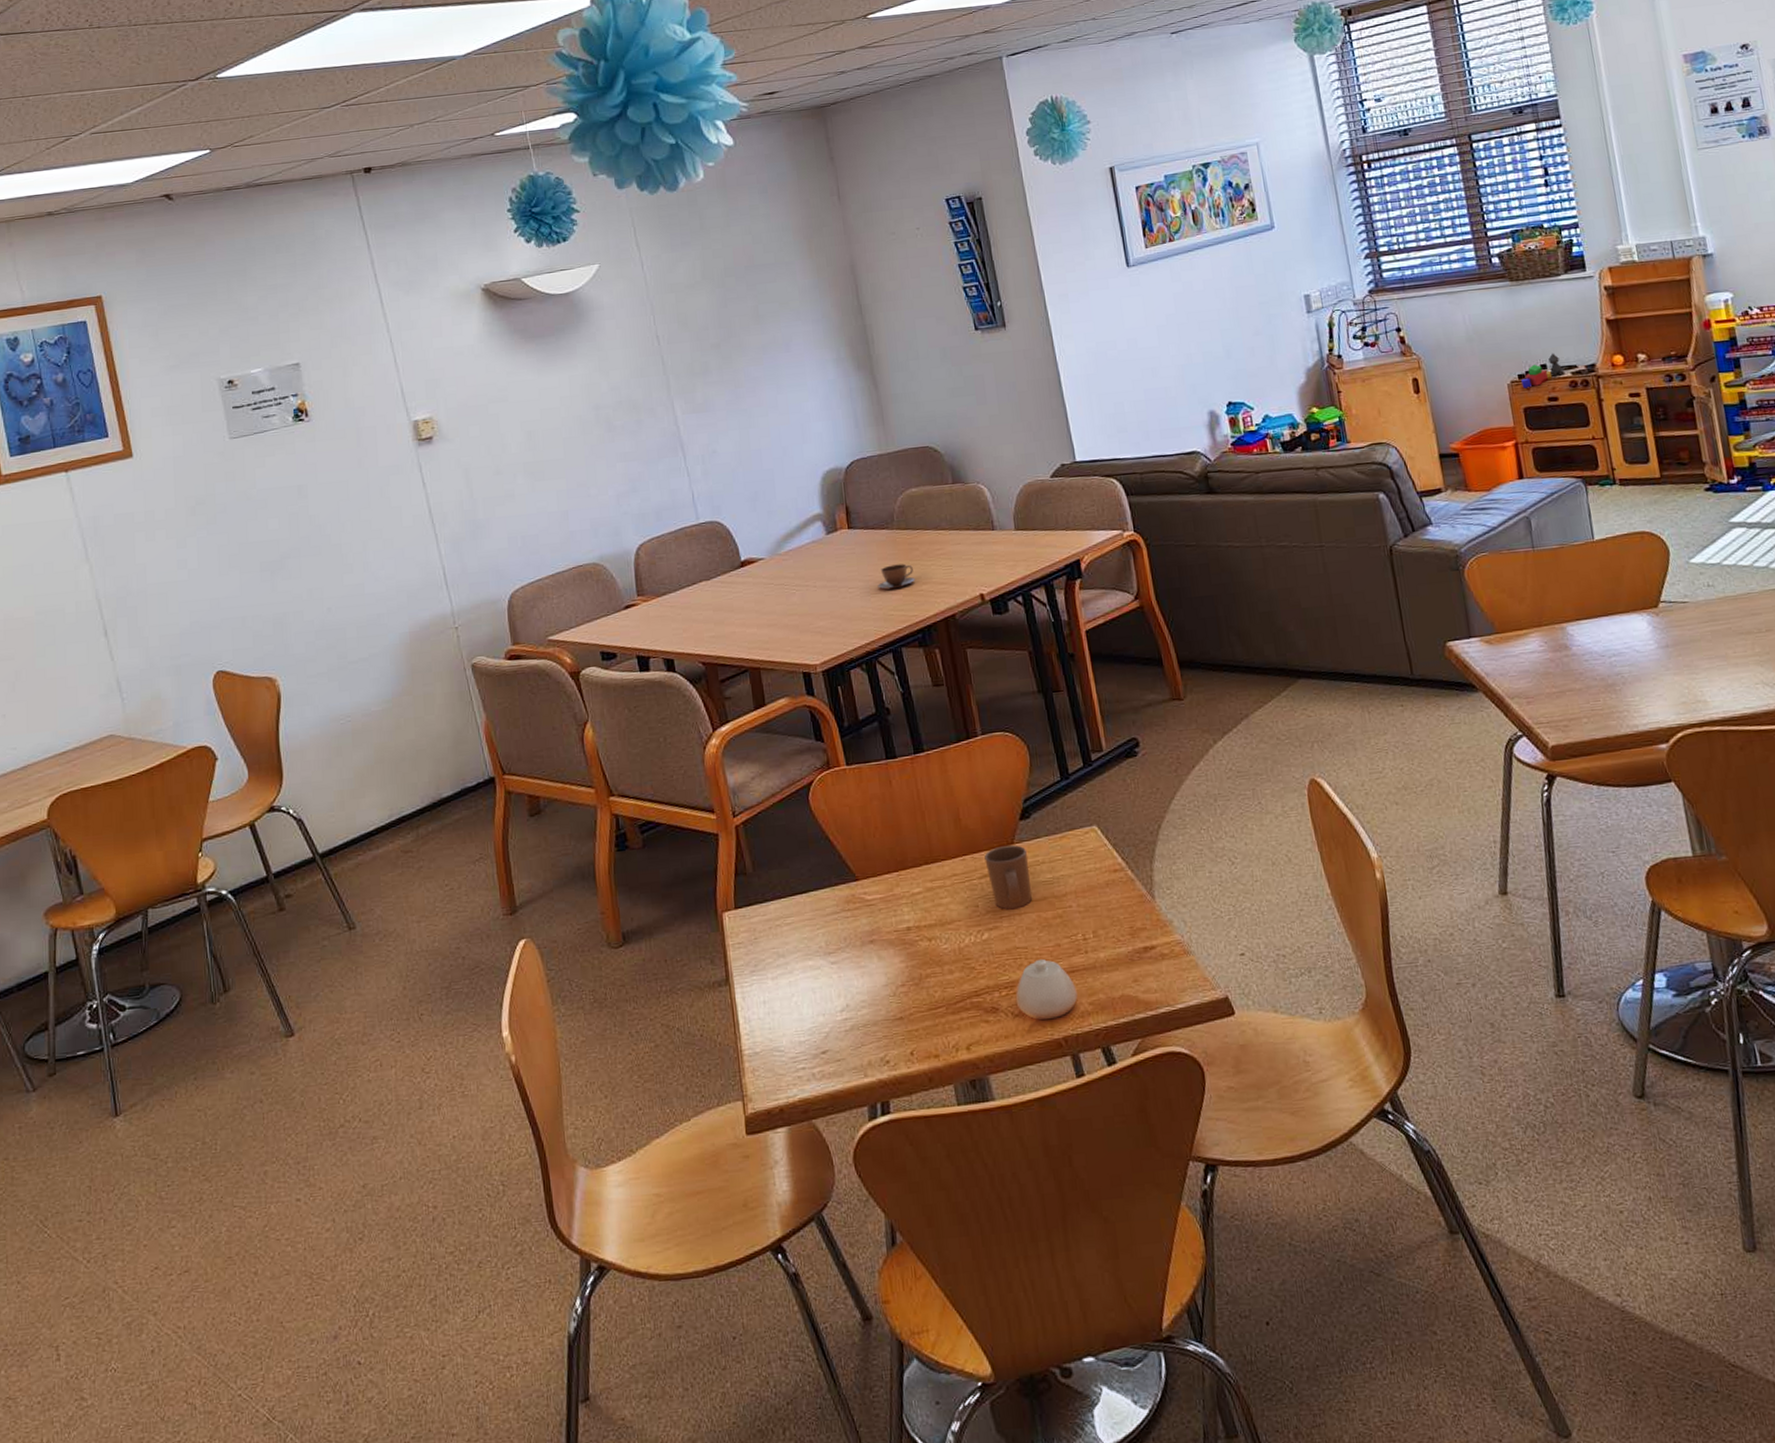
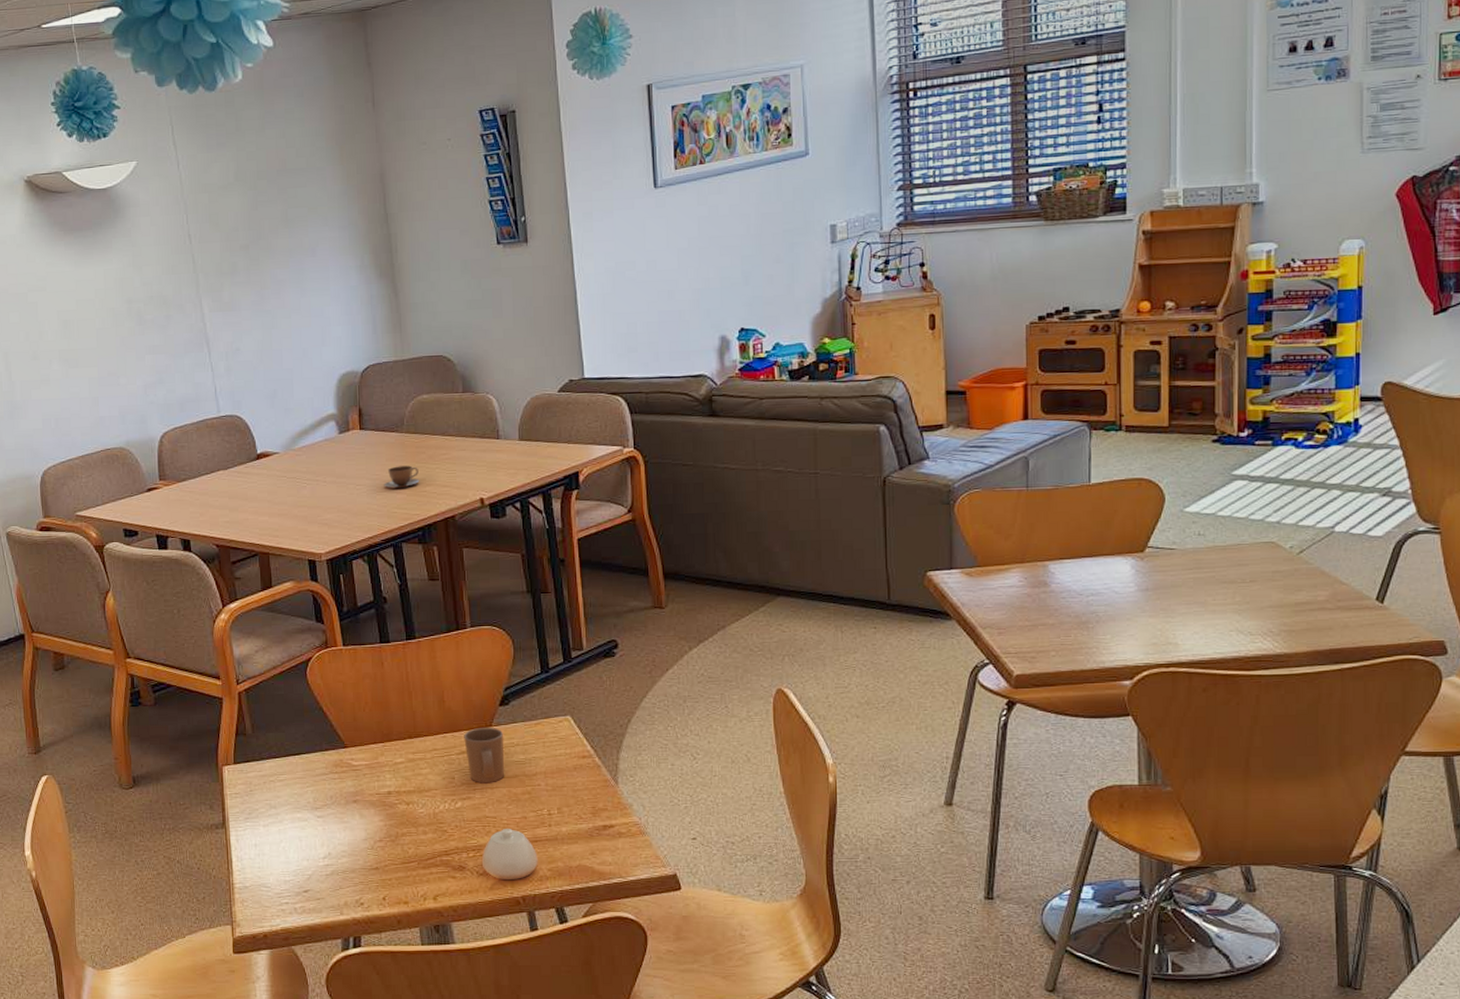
toy blocks: present [1521,353,1564,389] -> none [1041,296,1086,330]

